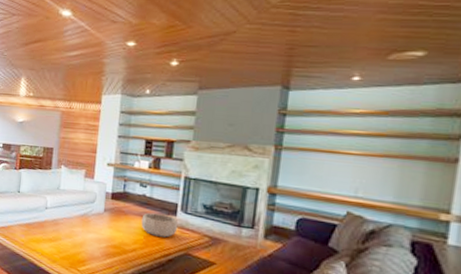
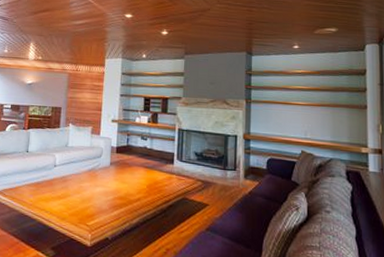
decorative bowl: present [141,212,179,238] -> none [143,163,176,185]

